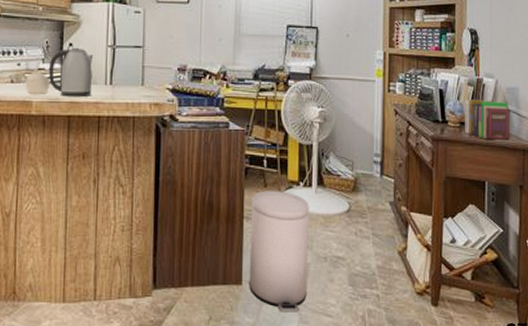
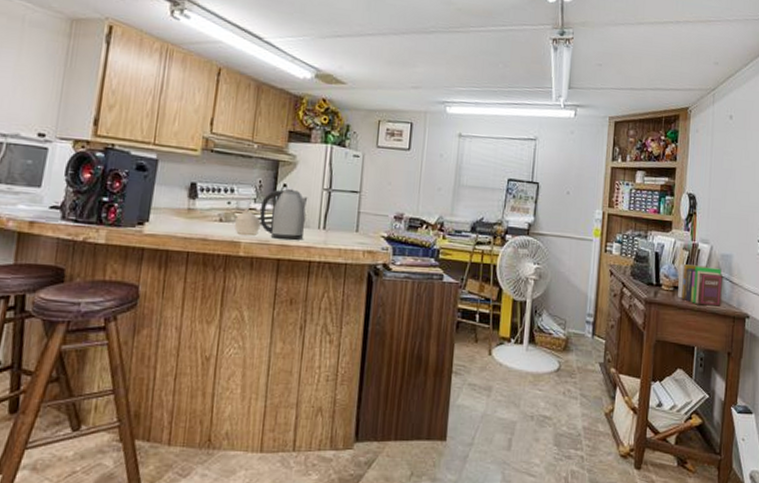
pedal bin: present [249,191,310,313] -> none [453,346,520,471]

